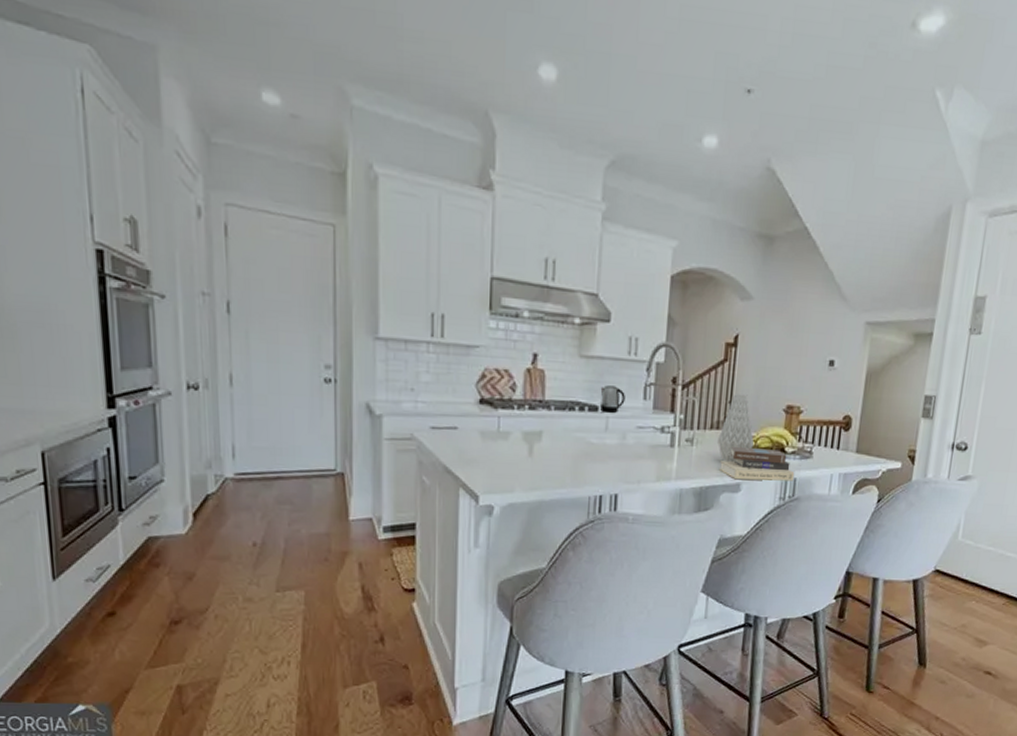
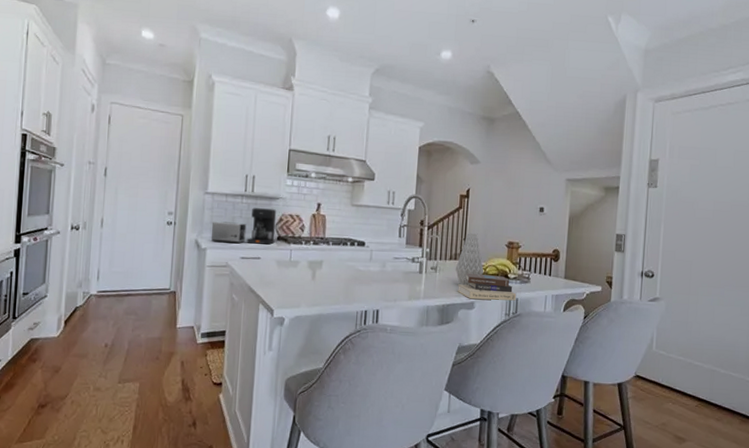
toaster: none [387,377,436,409] -> present [211,221,247,244]
coffee maker: none [437,359,477,410] -> present [247,208,277,245]
kettle: present [599,385,625,413] -> none [365,226,385,247]

